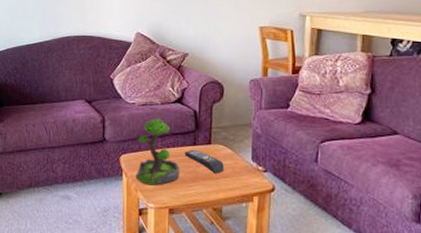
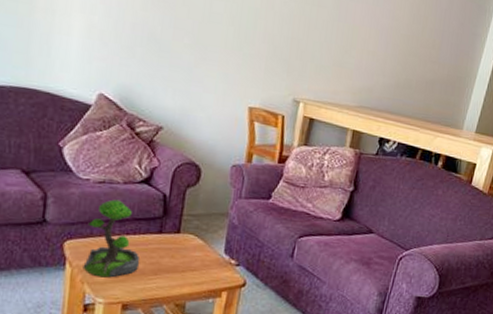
remote control: present [184,149,224,174] -> none [147,238,193,266]

